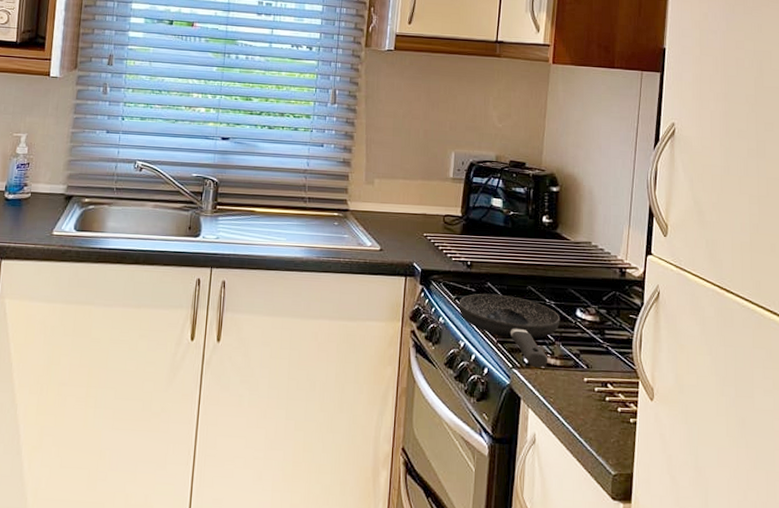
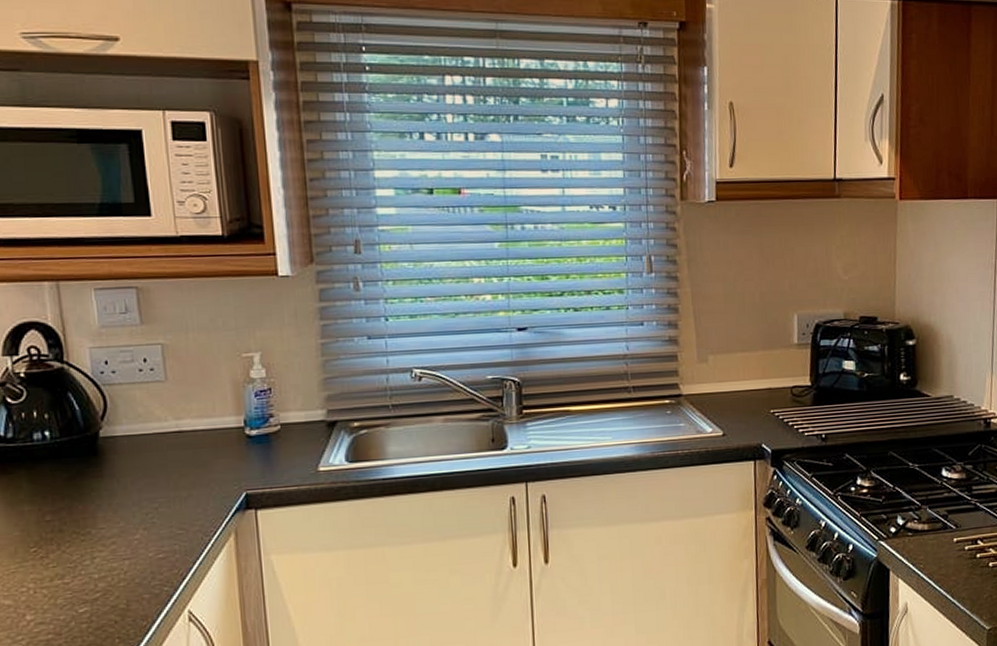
frying pan: present [458,293,560,368] -> none [816,464,926,536]

